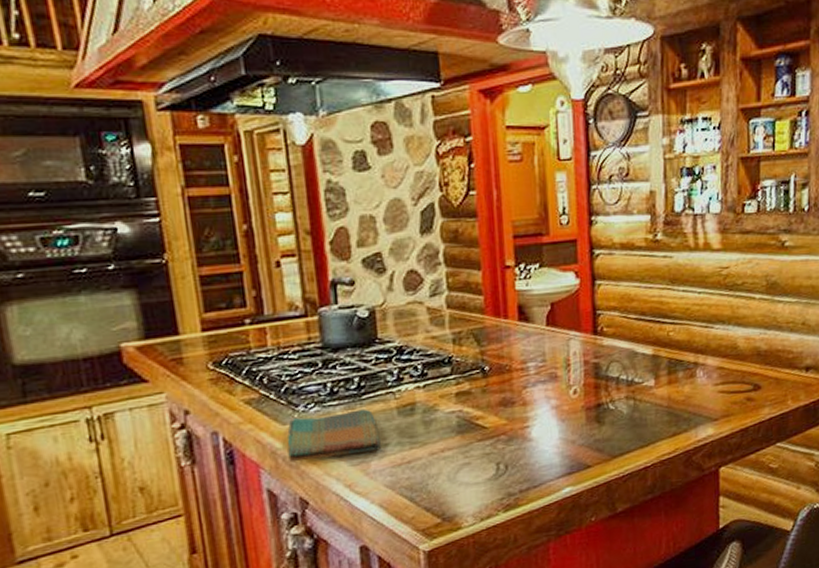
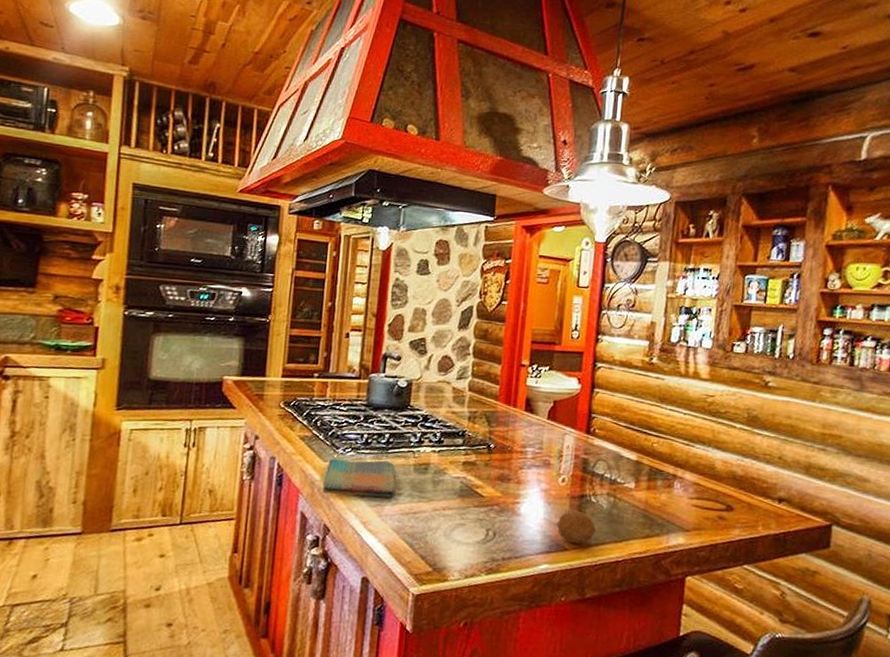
fruit: none [575,423,619,458] -> present [557,511,596,544]

